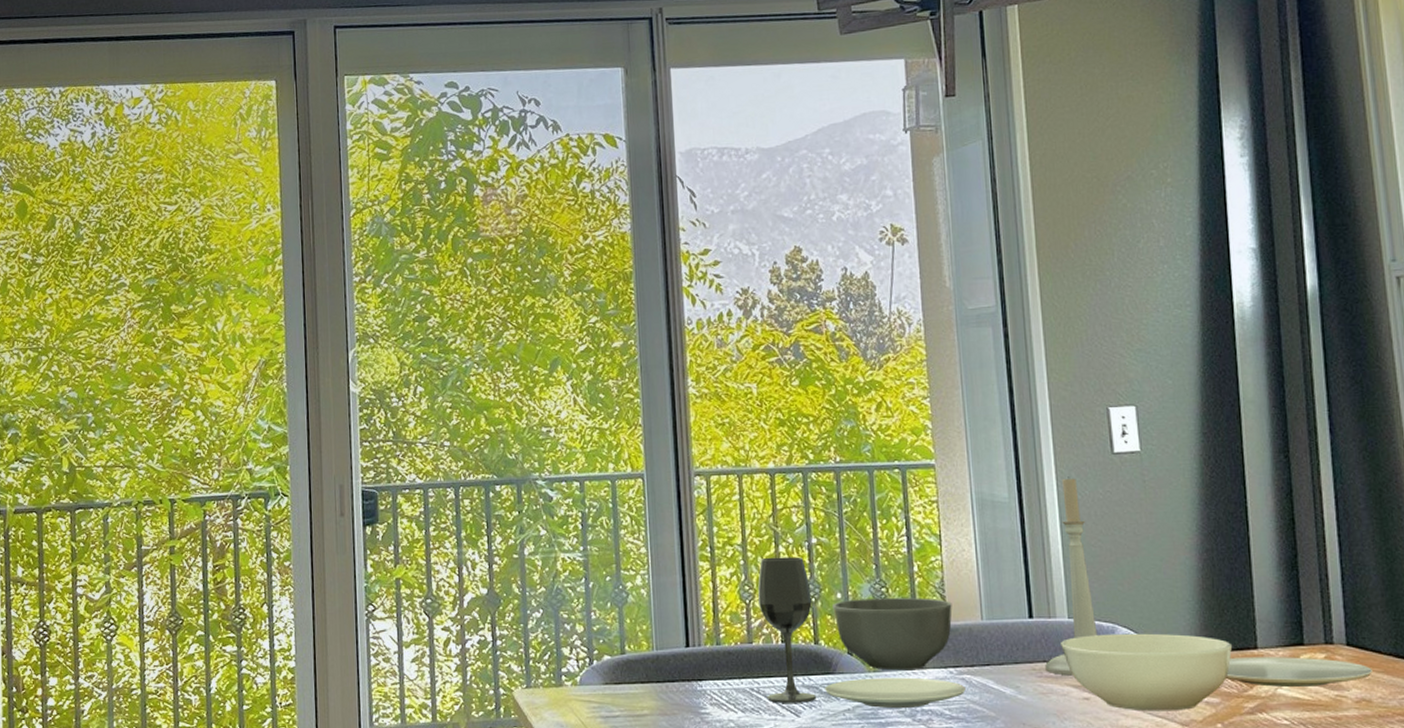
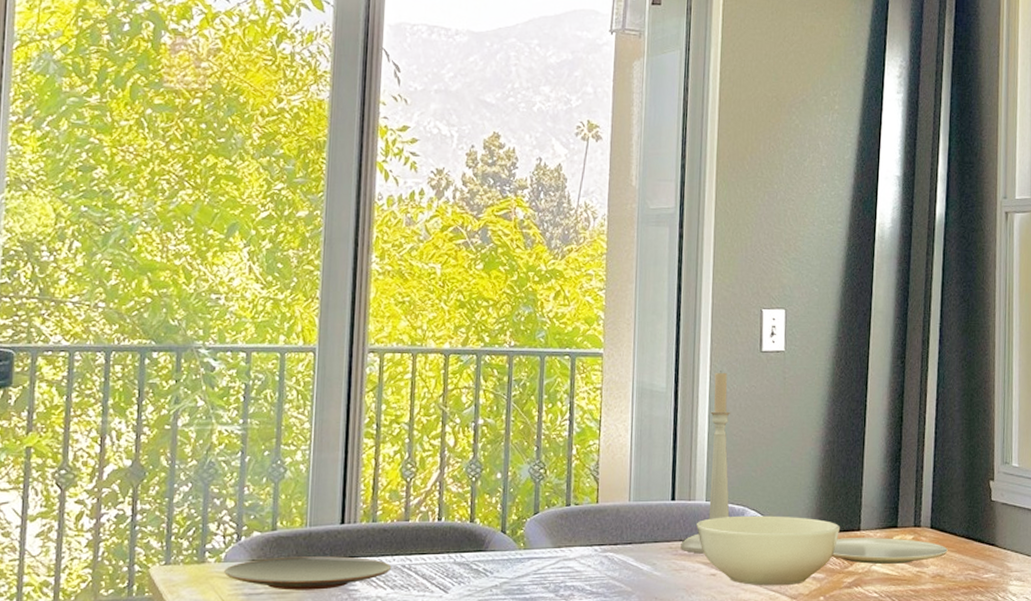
plate: none [581,679,741,713] -> present [224,556,392,590]
wine glass: present [757,557,817,703] -> none [417,436,473,580]
plate: present [825,677,966,709] -> none [475,555,607,585]
bowl: present [832,598,953,669] -> none [491,479,604,547]

